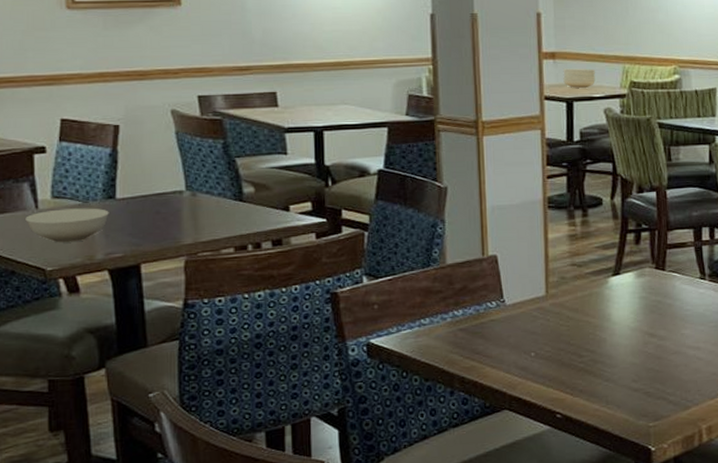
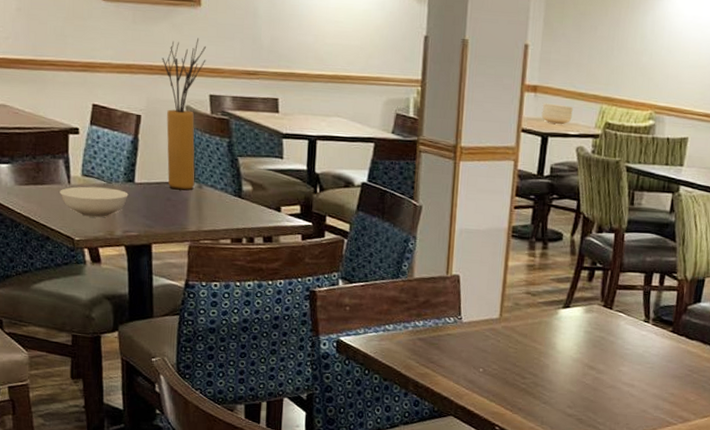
vase: none [140,38,191,201] -> present [162,38,206,191]

